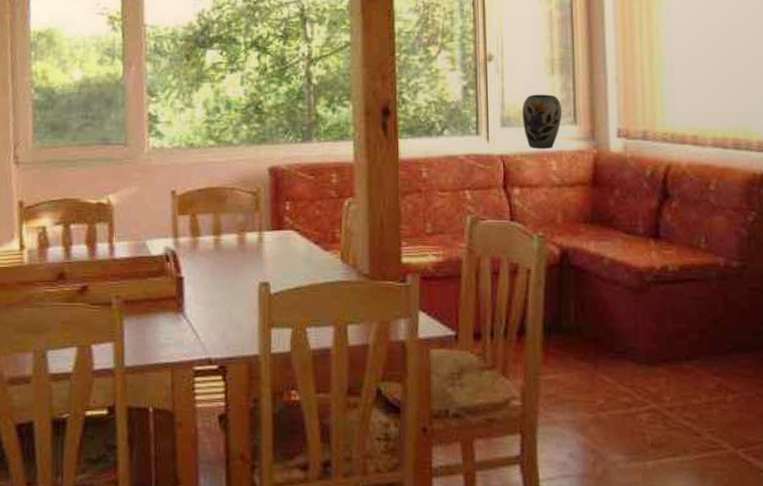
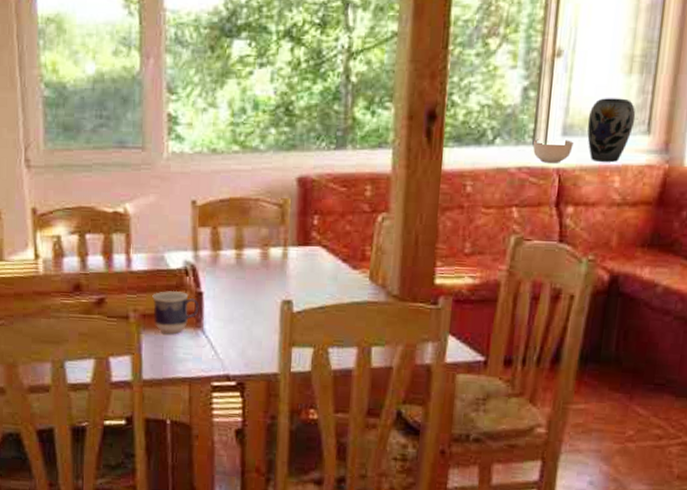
cup: none [134,276,180,320] -> present [152,290,200,335]
bowl: none [476,130,512,152] -> present [533,139,574,165]

